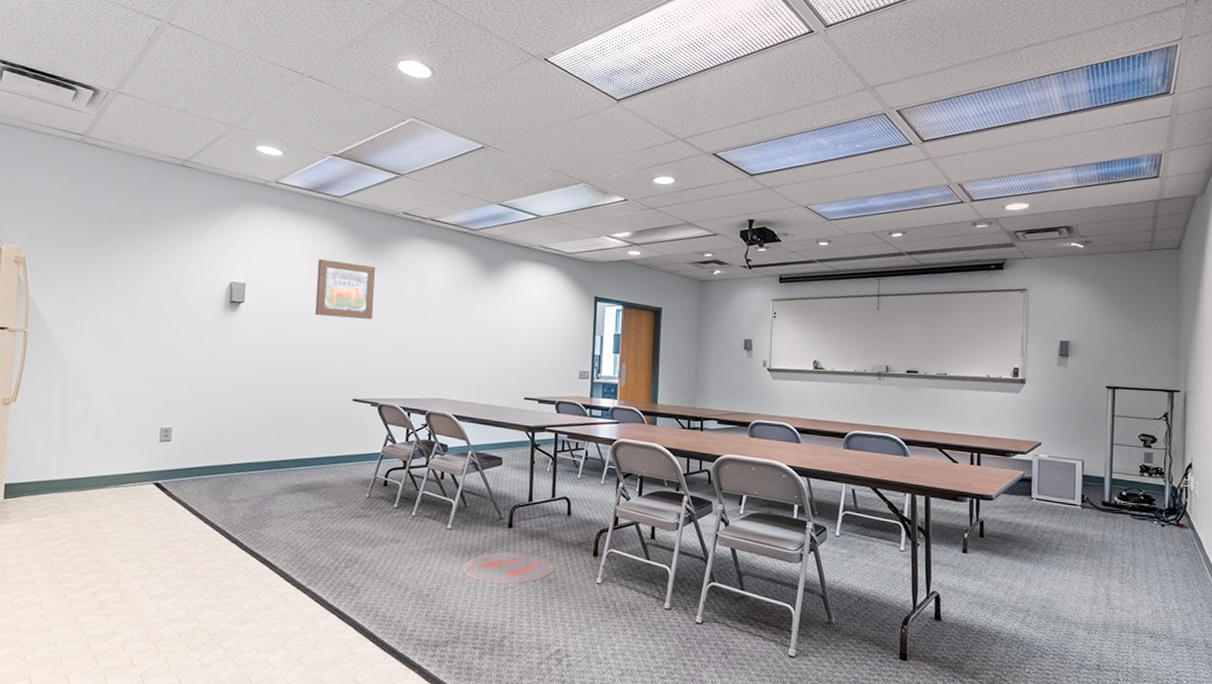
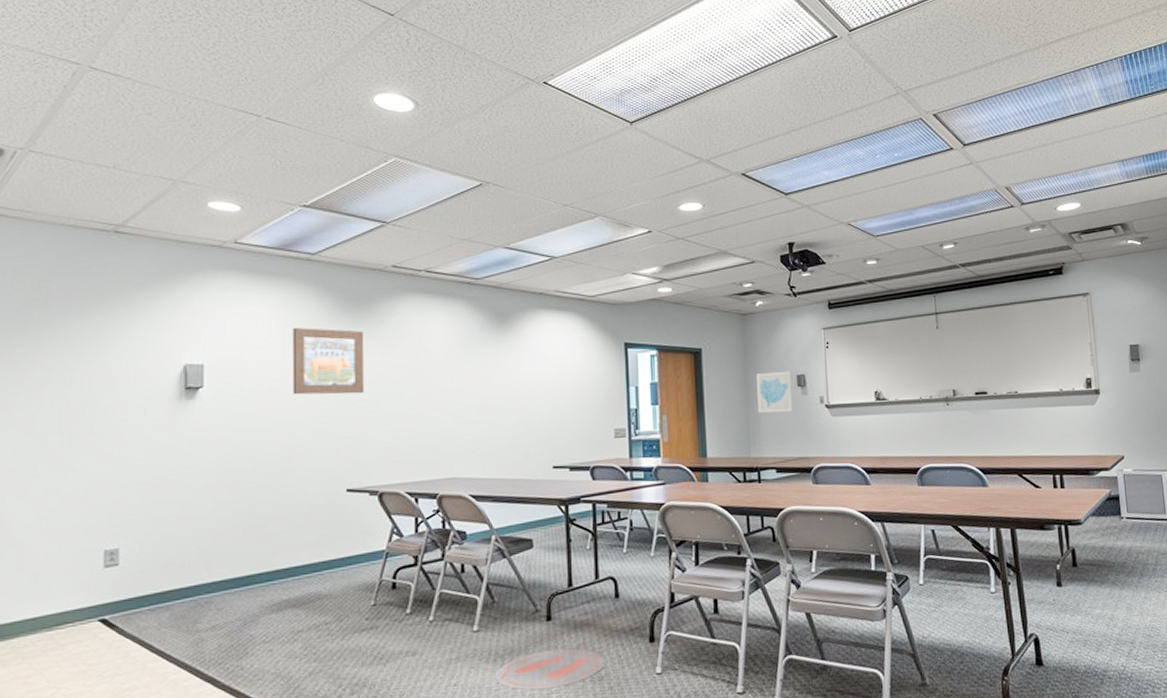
wall art: none [707,334,740,371] -> present [756,371,793,413]

